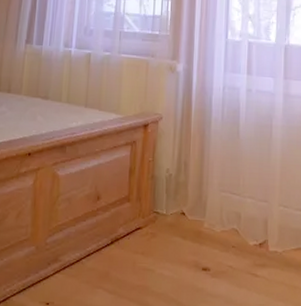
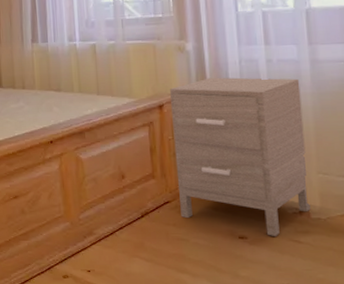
nightstand: none [150,101,273,269] -> present [170,77,311,236]

